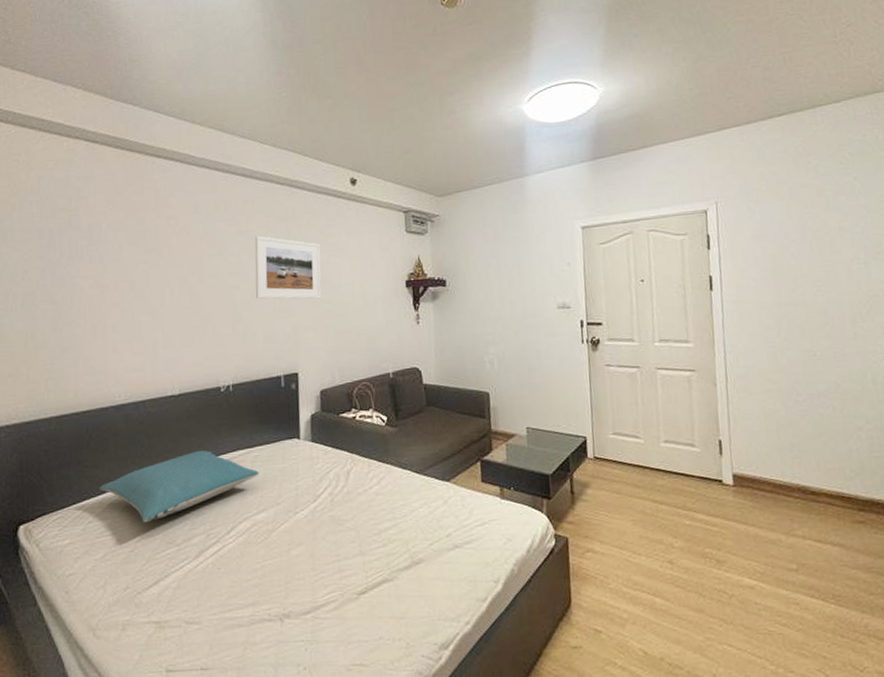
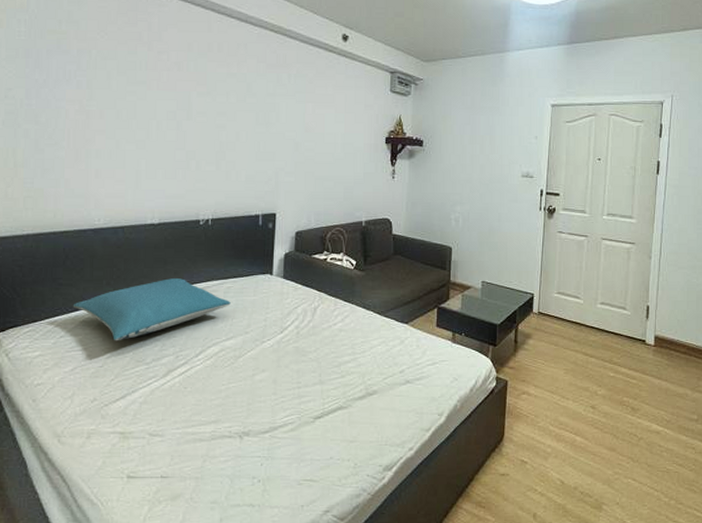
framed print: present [255,235,322,300] -> none [241,79,308,146]

